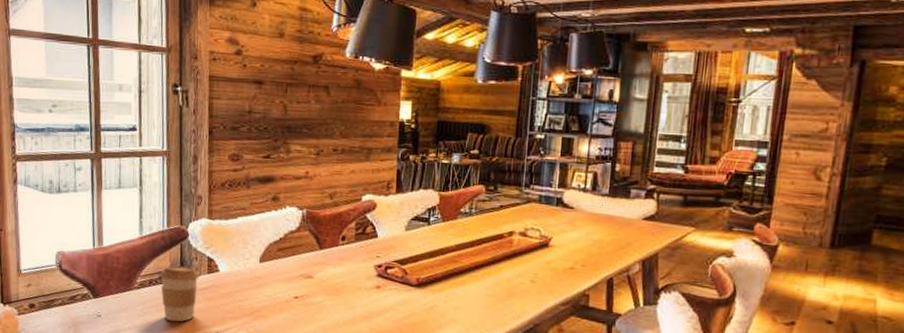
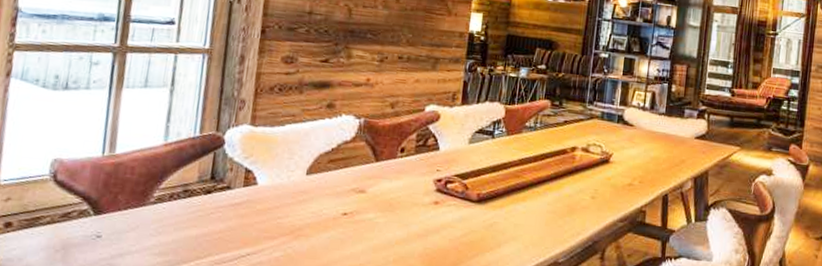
coffee cup: present [160,265,199,322] -> none [183,176,233,243]

